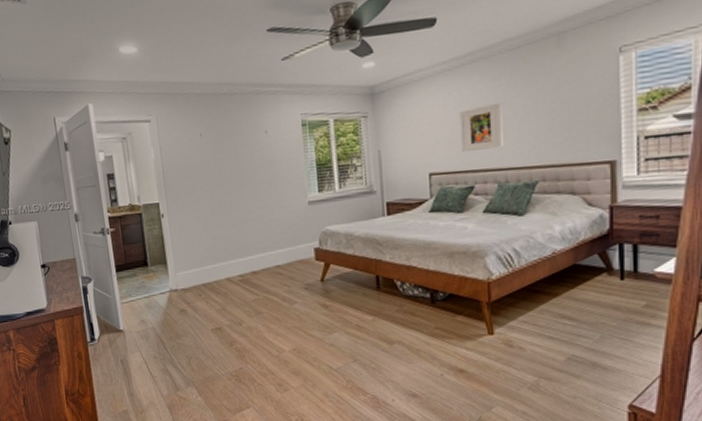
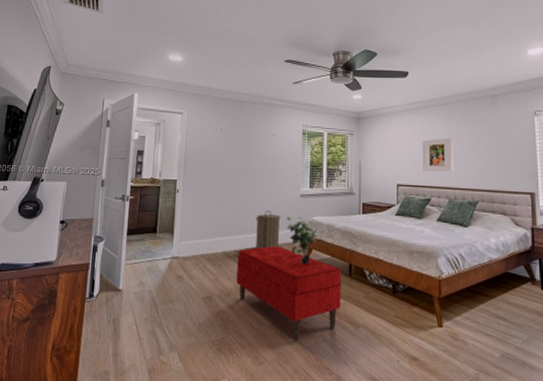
bench: none [243,264,370,364] -> present [236,245,342,340]
laundry hamper: none [258,225,289,271] -> present [256,210,281,249]
potted plant: none [295,228,335,282] -> present [287,216,318,264]

